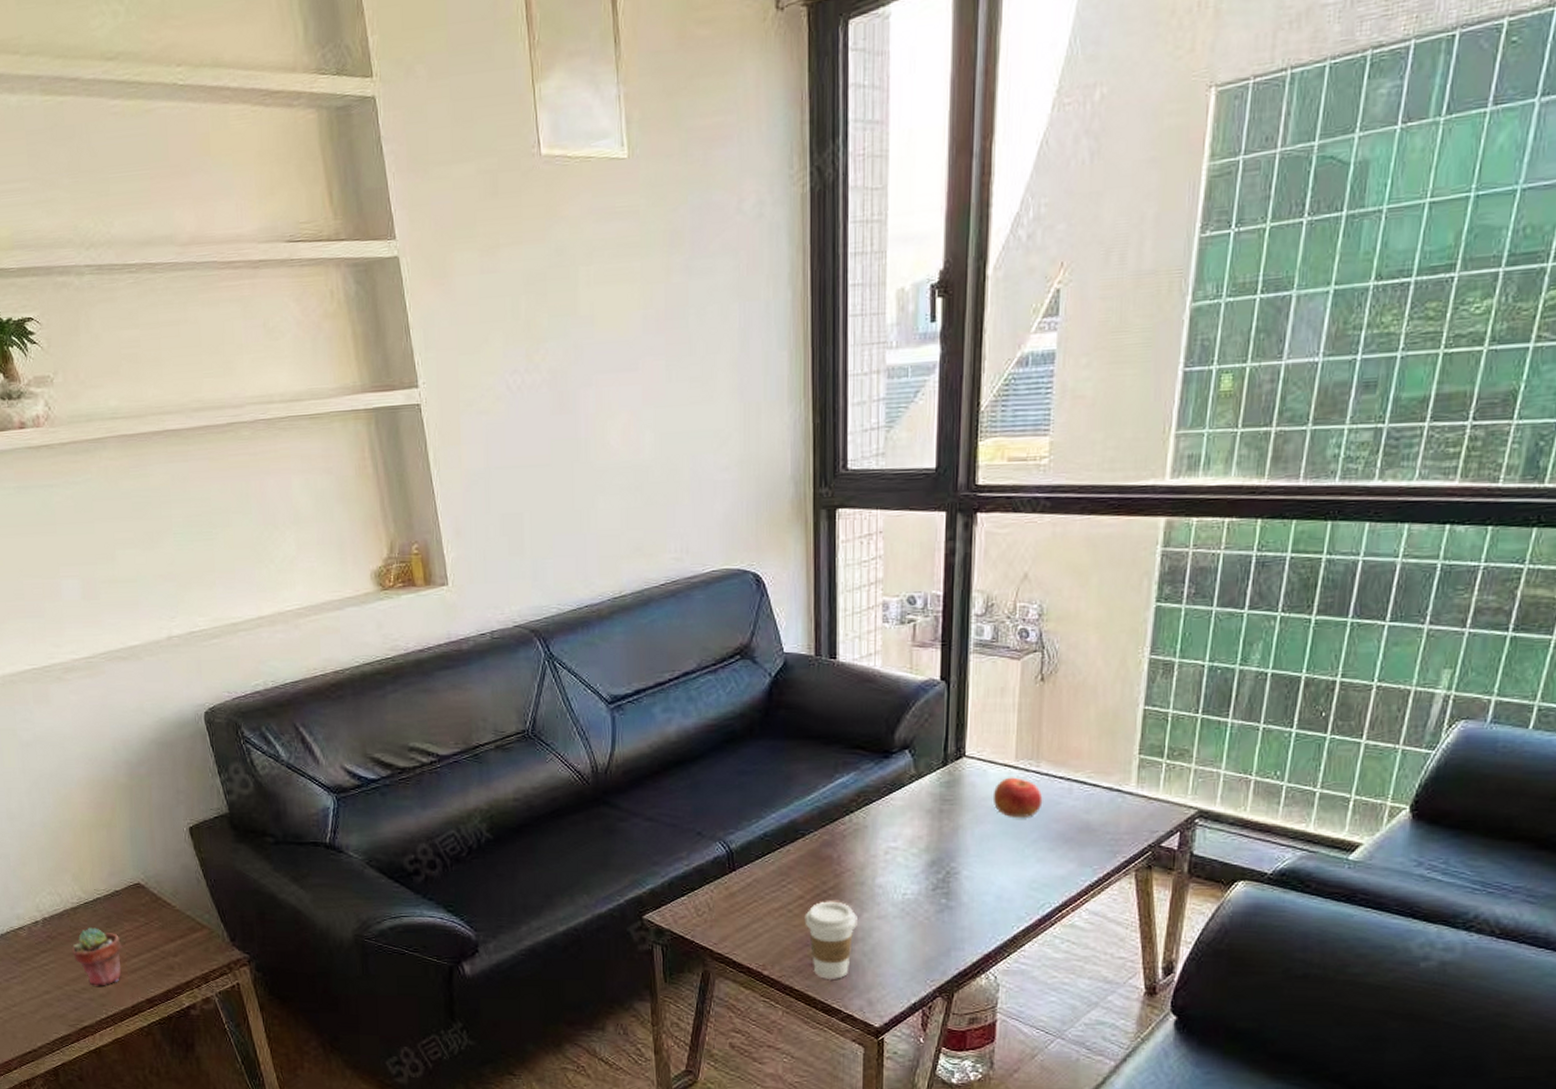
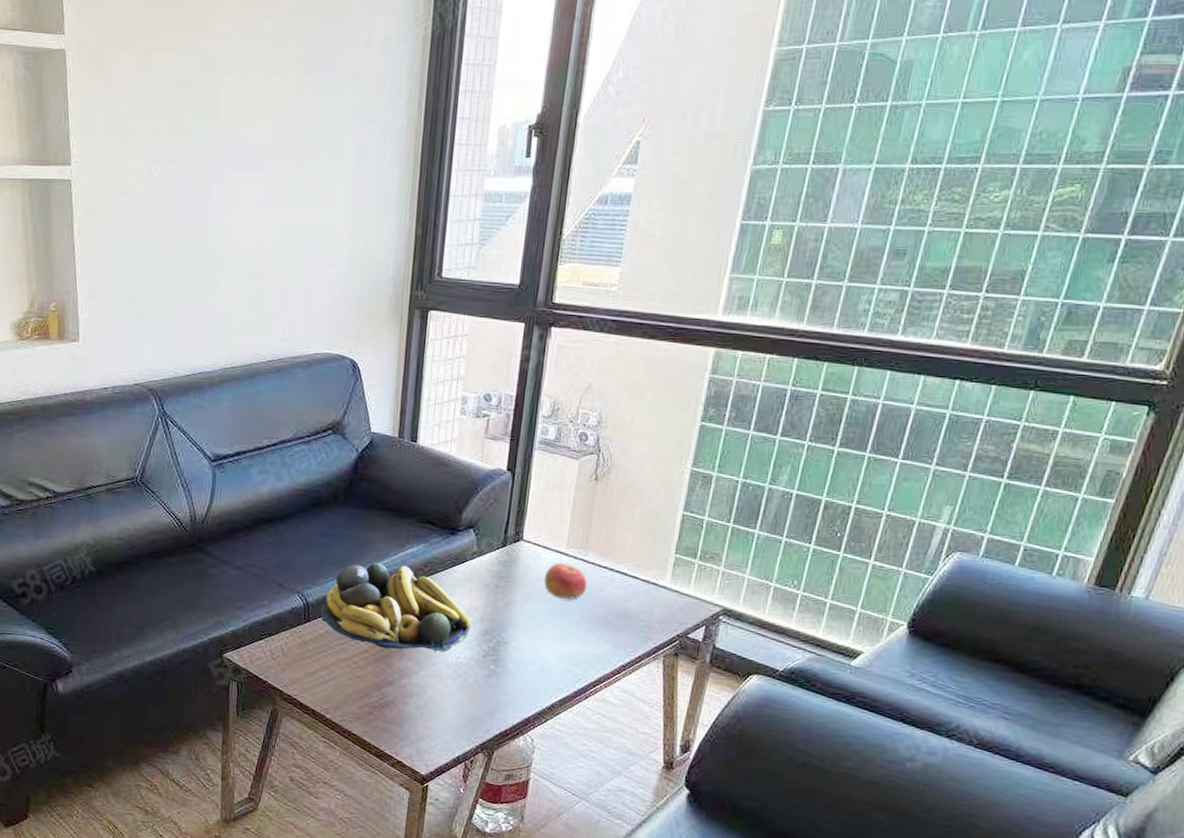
fruit bowl: none [745,798,917,892] -> present [320,563,472,652]
coffee cup: present [804,901,857,979] -> none [367,657,415,728]

